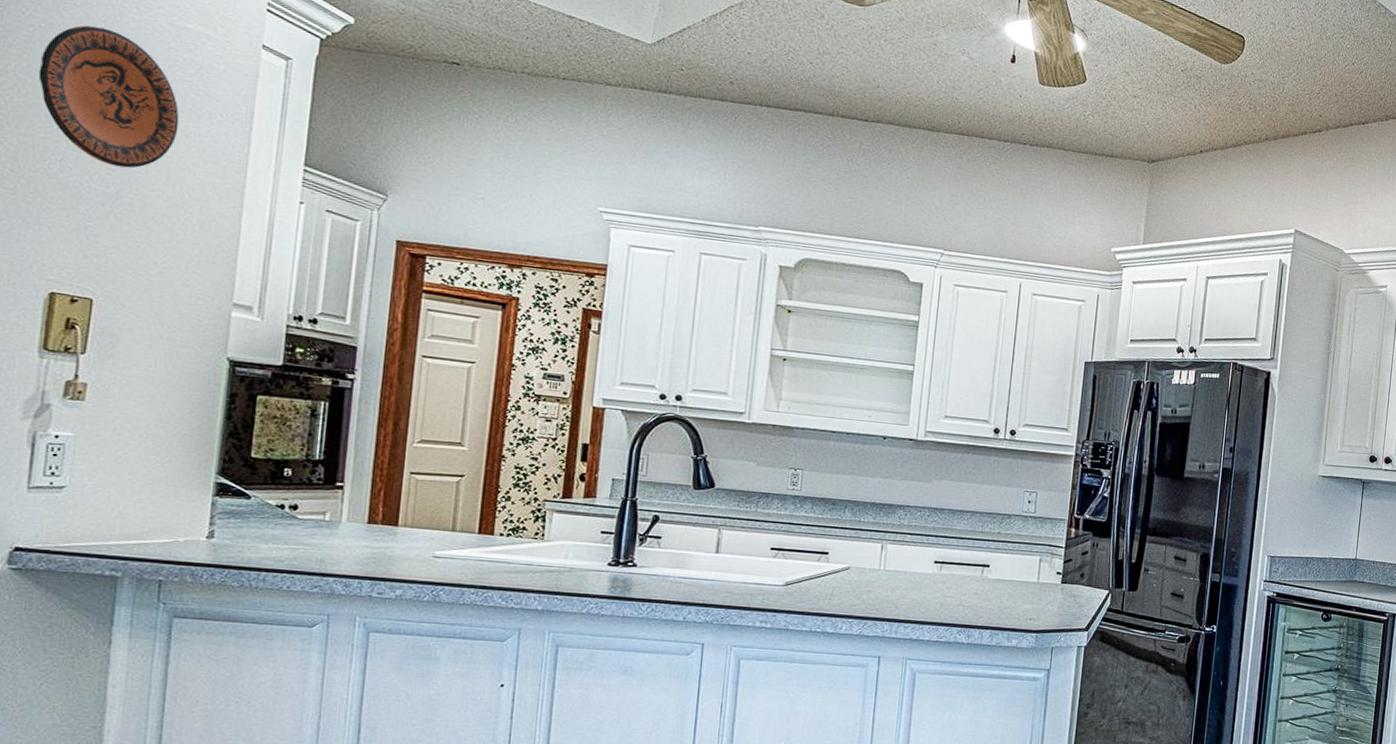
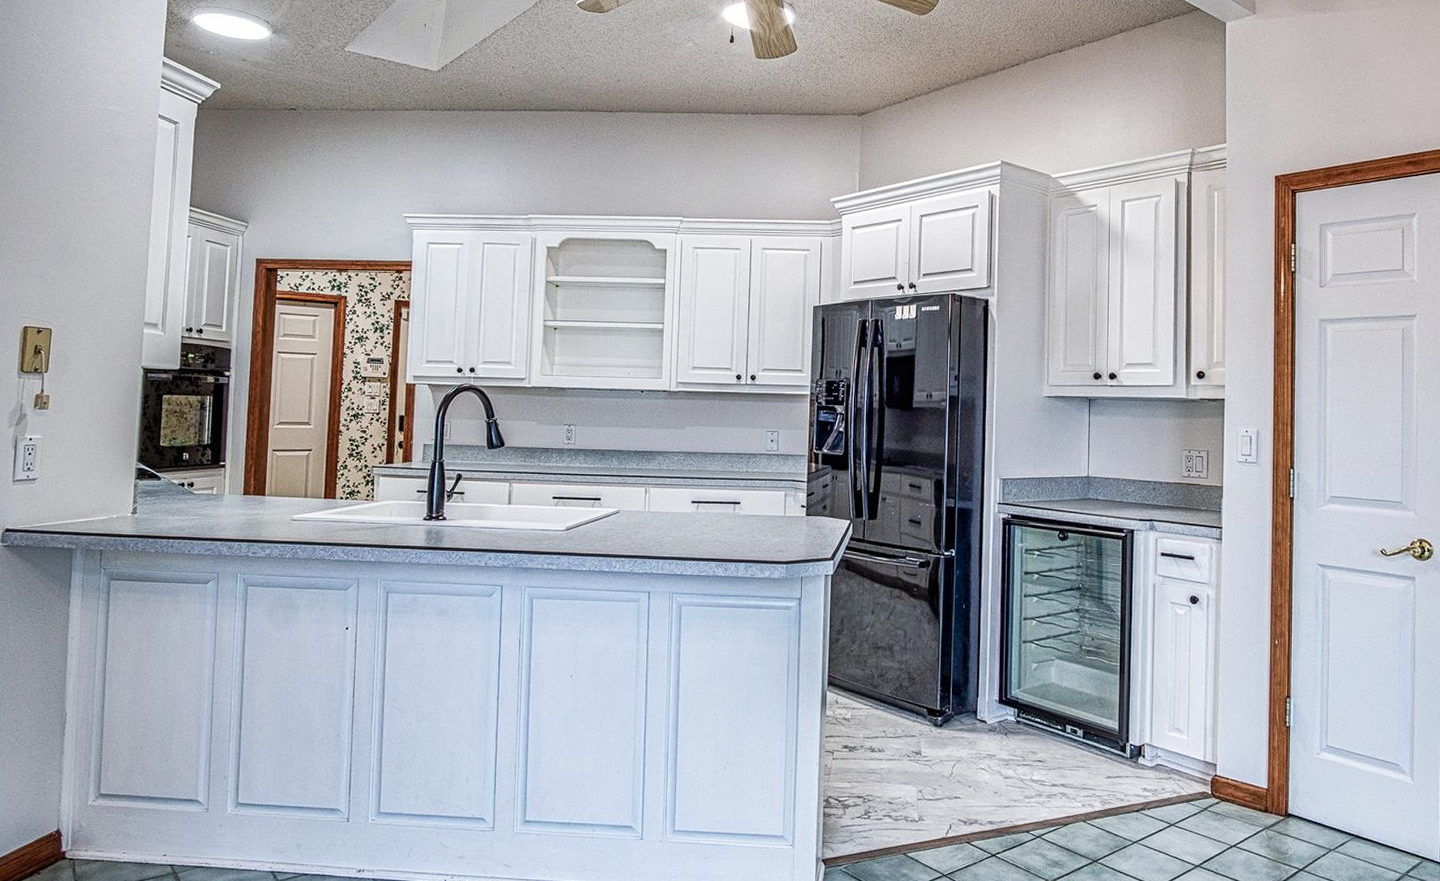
decorative plate: present [38,25,180,168] -> none [13,117,105,224]

